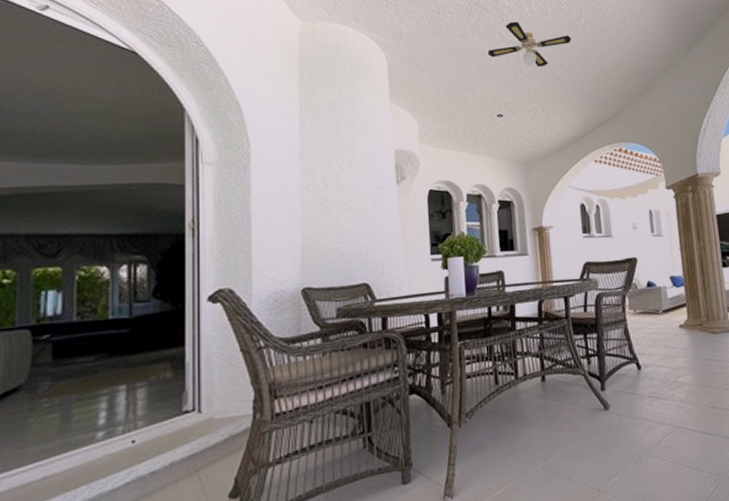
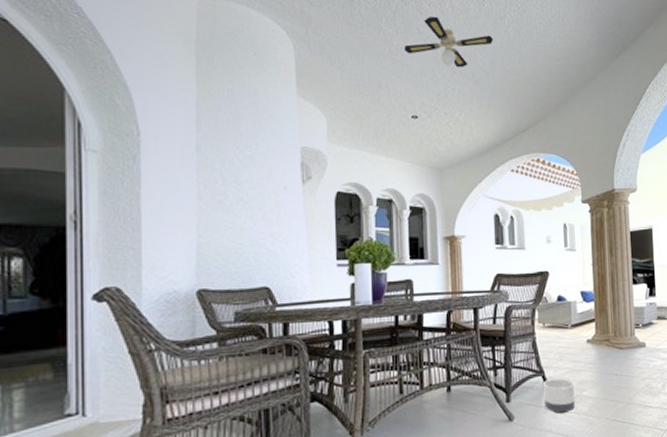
planter: none [637,365,672,402] -> present [542,378,576,414]

